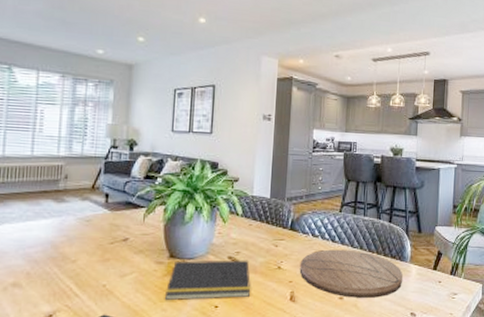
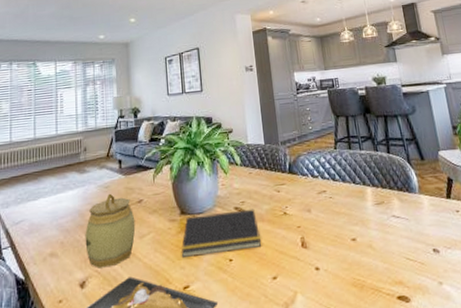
jar: none [56,227,118,303] -> present [85,193,136,268]
cutting board: present [299,249,403,298] -> none [305,186,416,238]

